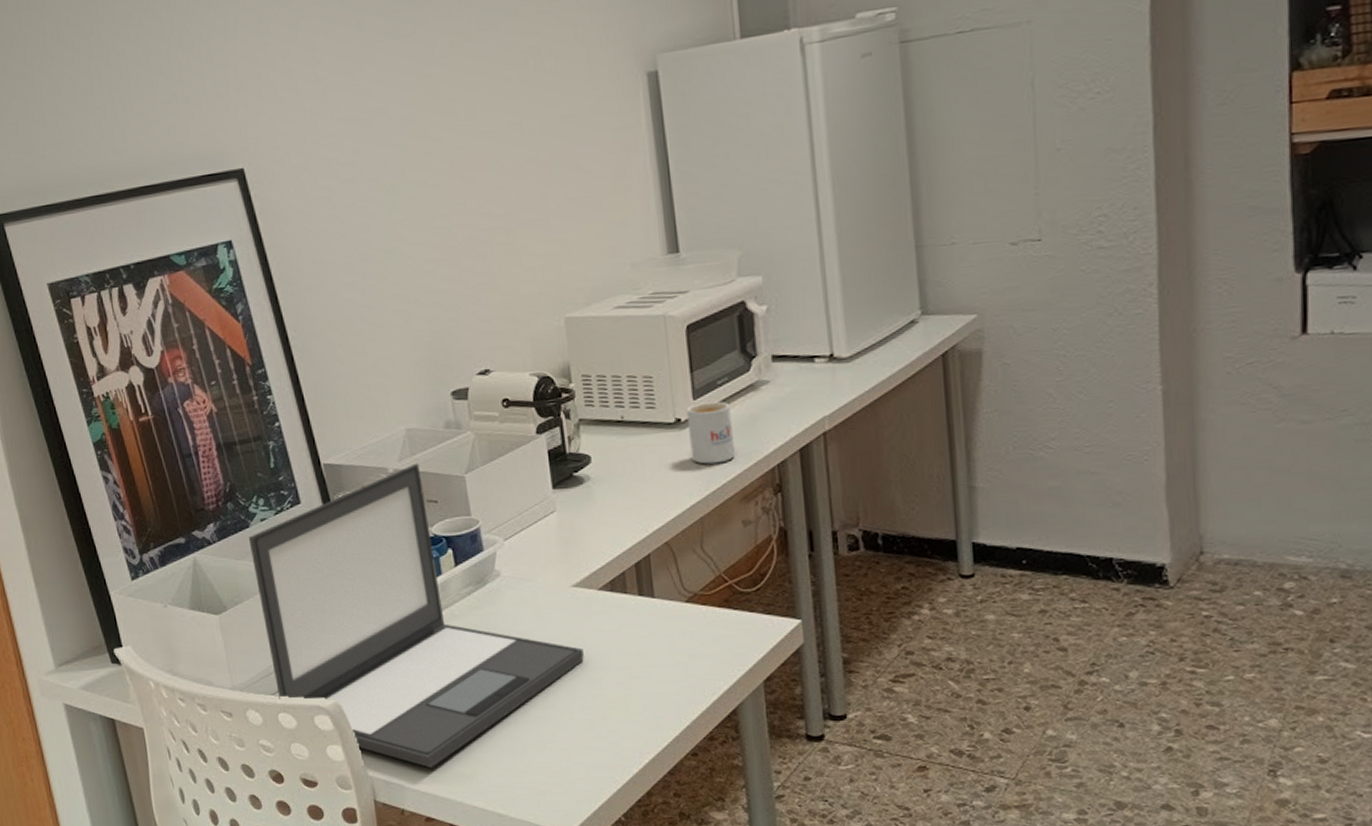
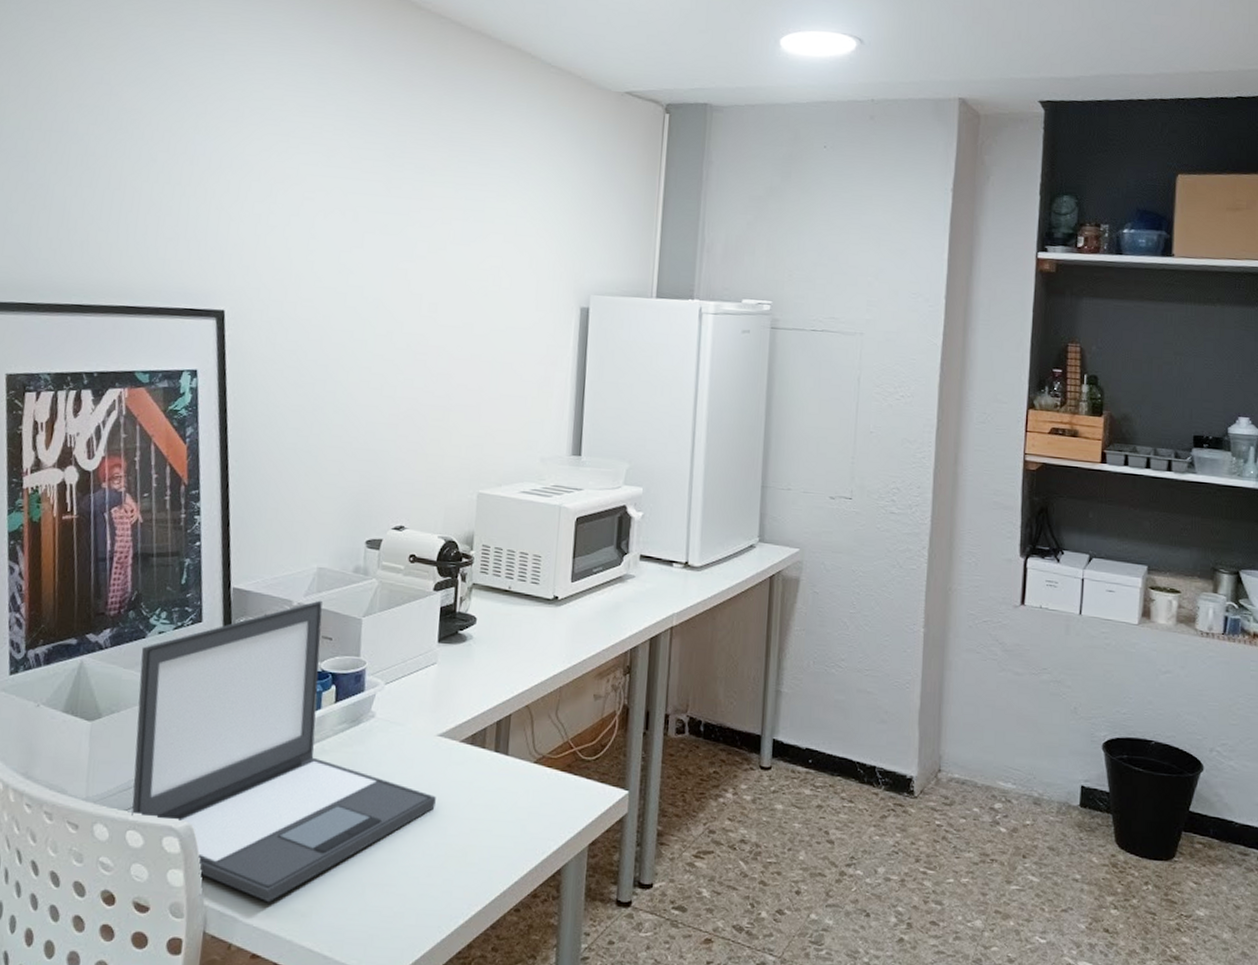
mug: present [686,401,736,465] -> none [561,585,600,641]

